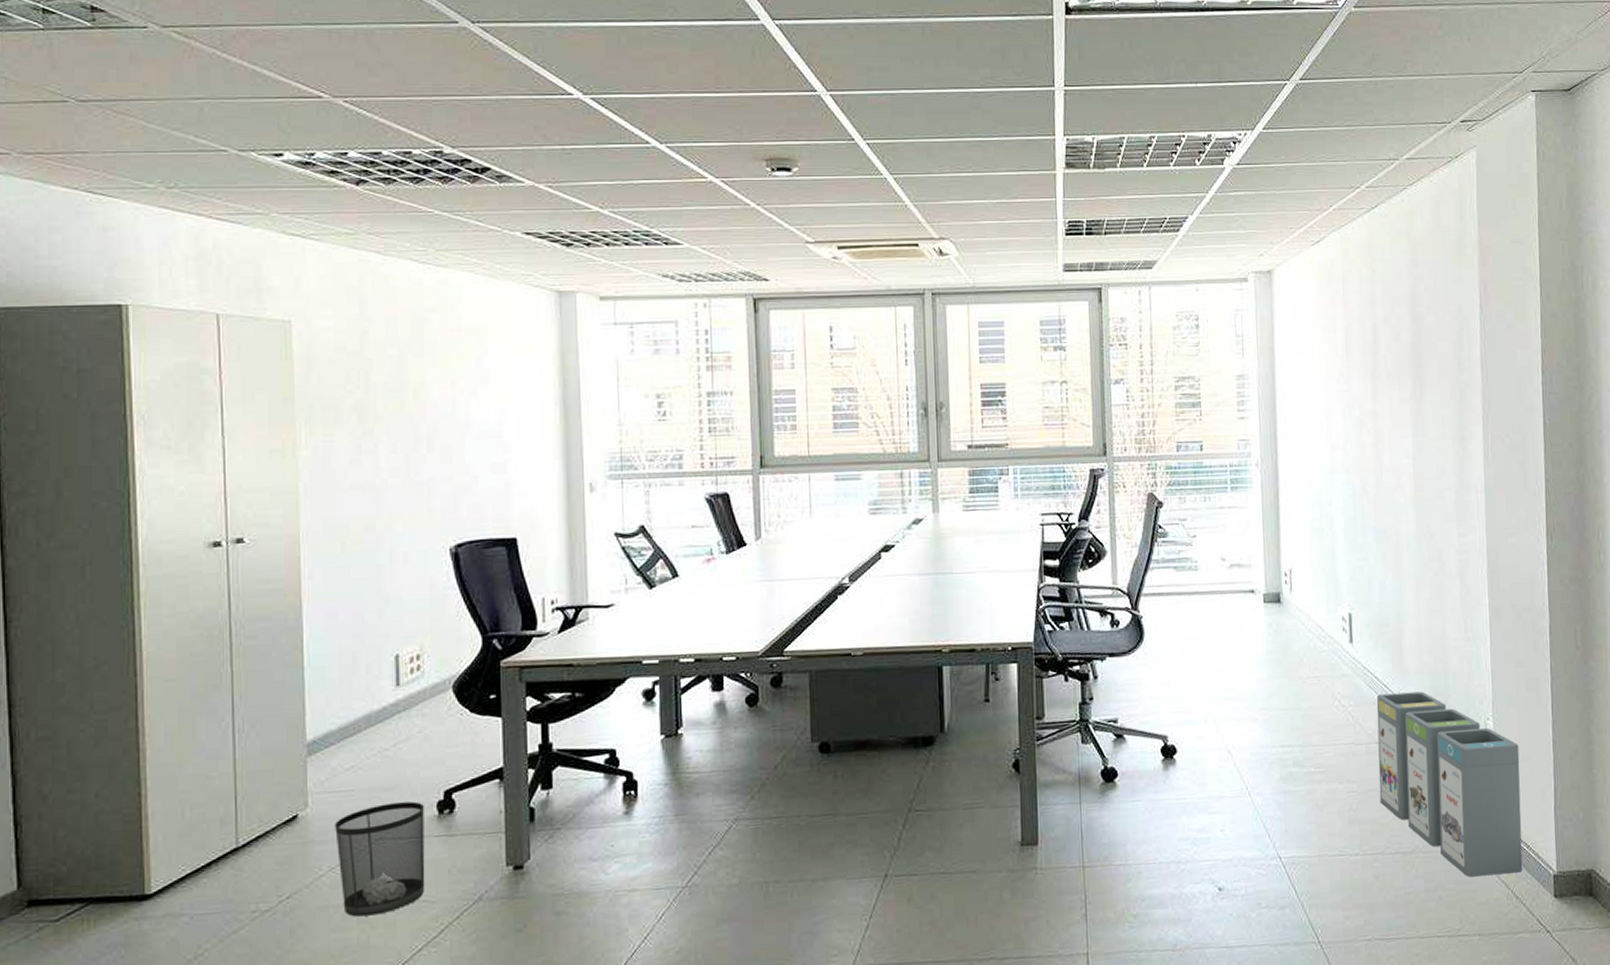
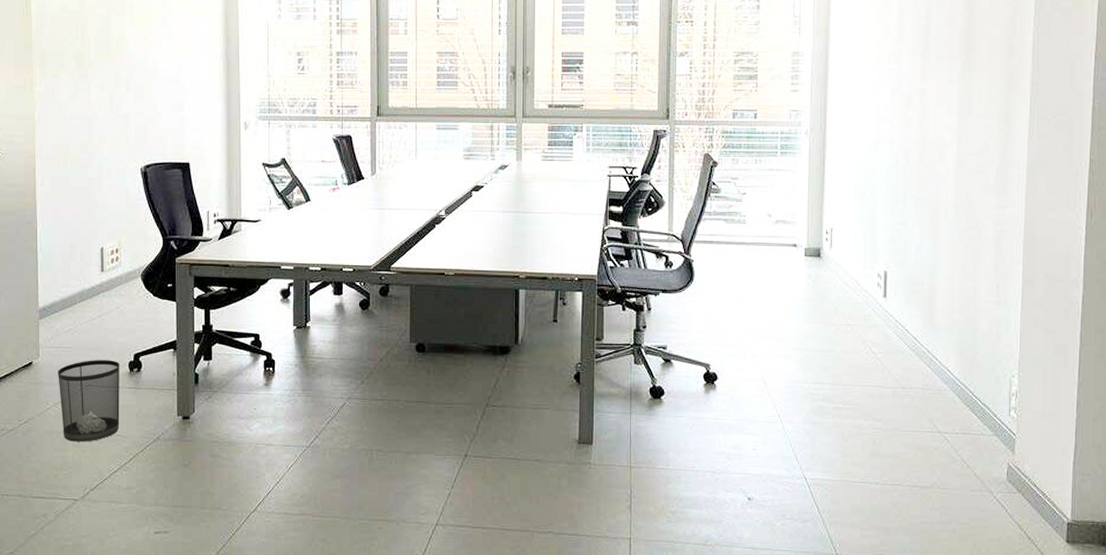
recycling bin: present [1376,691,1523,877] -> none [902,345,1042,517]

